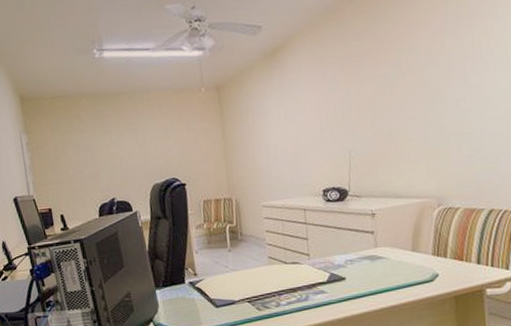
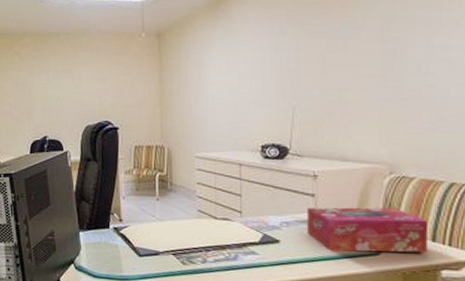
tissue box: none [368,237,473,283] -> present [307,207,427,253]

